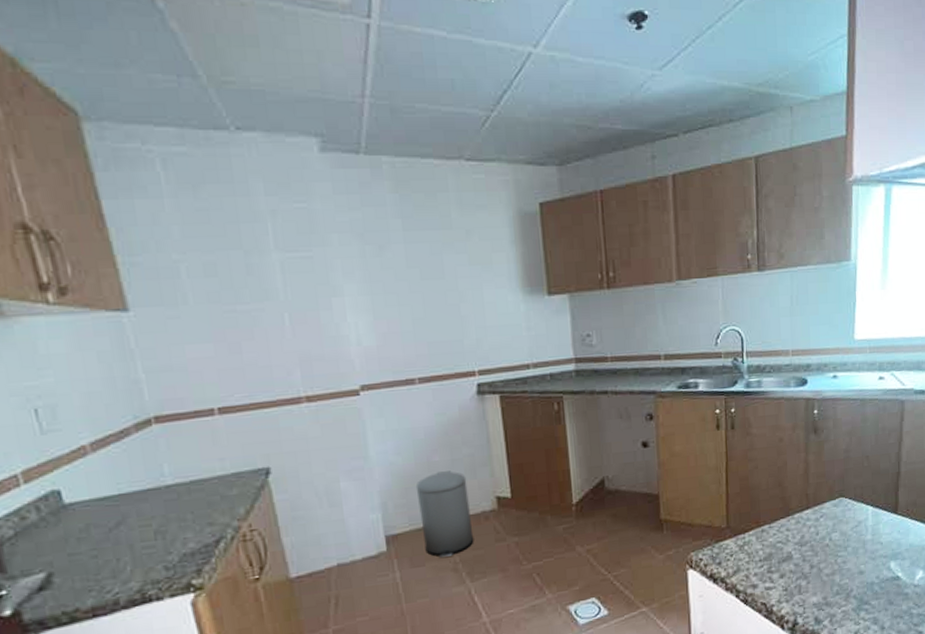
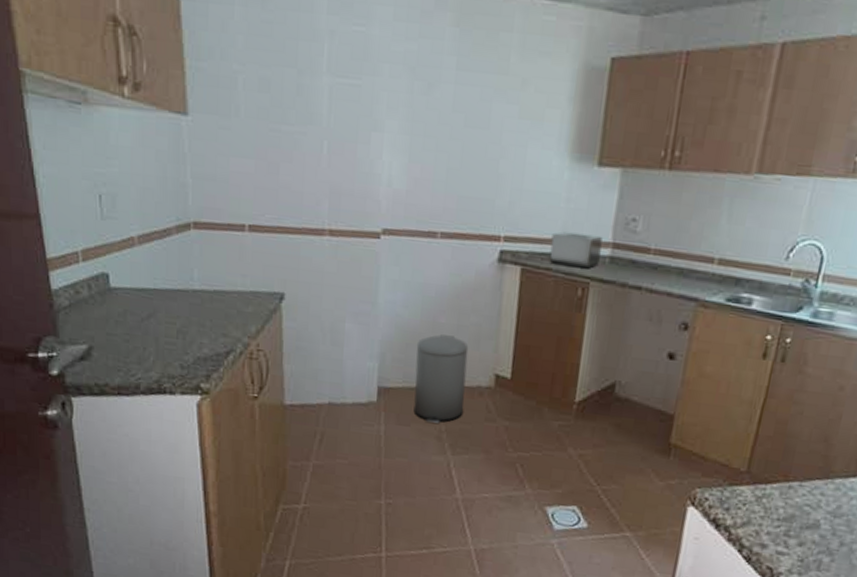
toaster: none [521,354,567,387] -> present [549,231,603,269]

